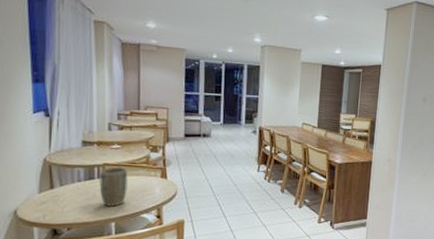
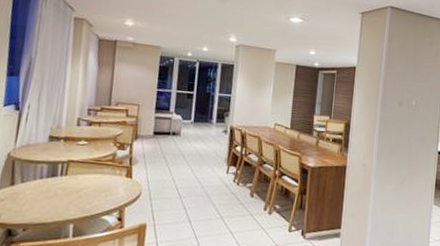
plant pot: present [98,167,128,207] -> none [61,164,93,207]

